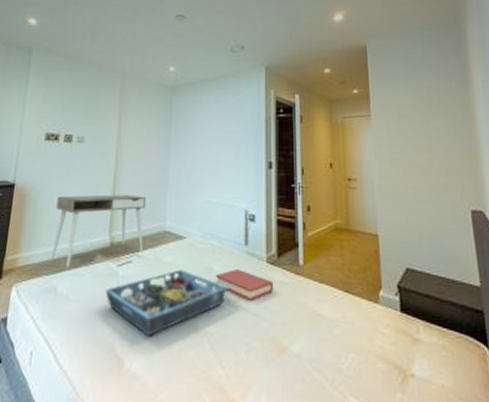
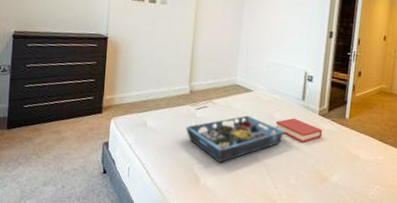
desk: present [51,195,146,269] -> none [141,50,221,109]

